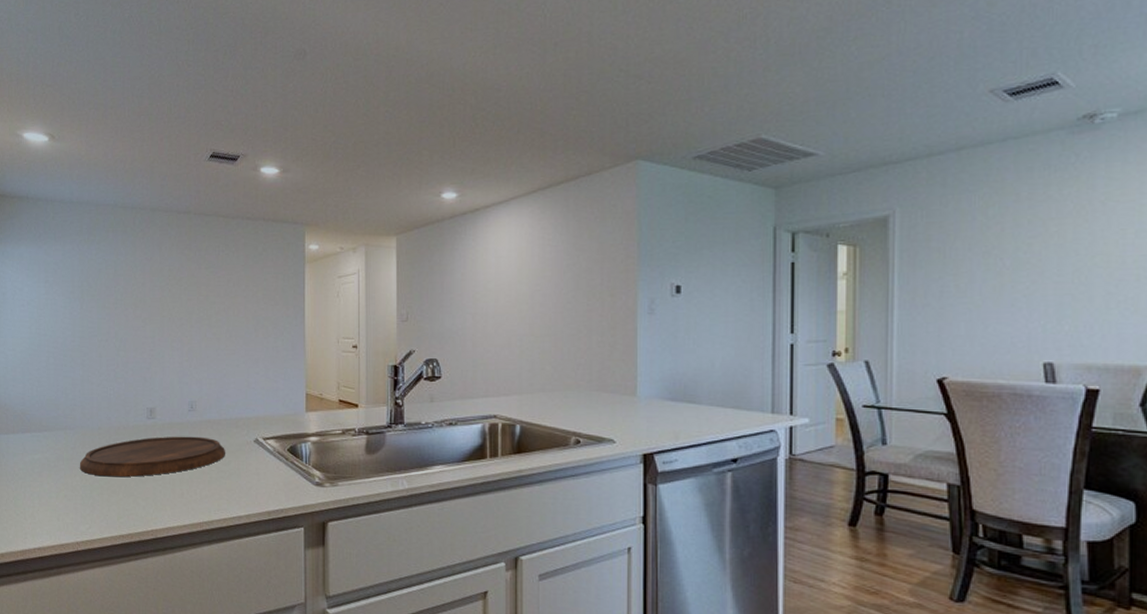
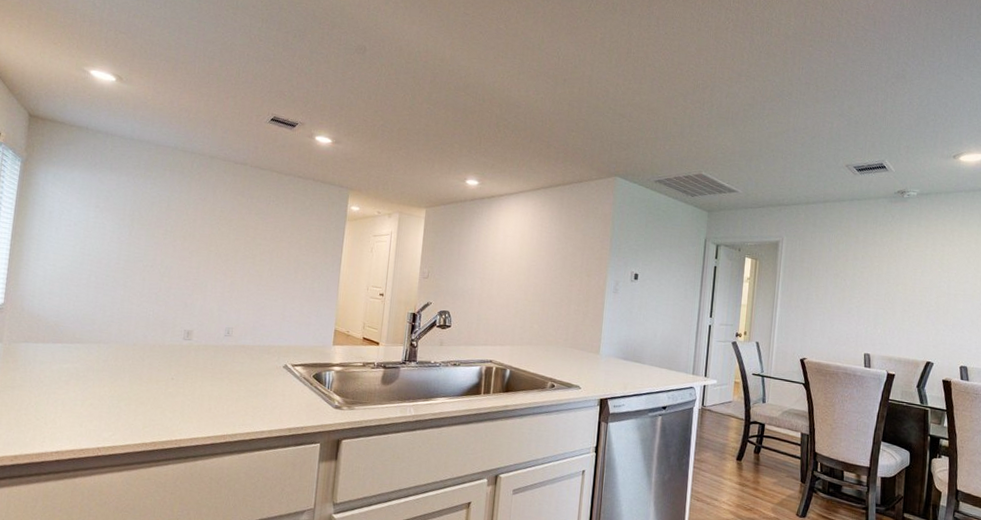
cutting board: present [79,436,225,477] -> none [109,356,256,391]

